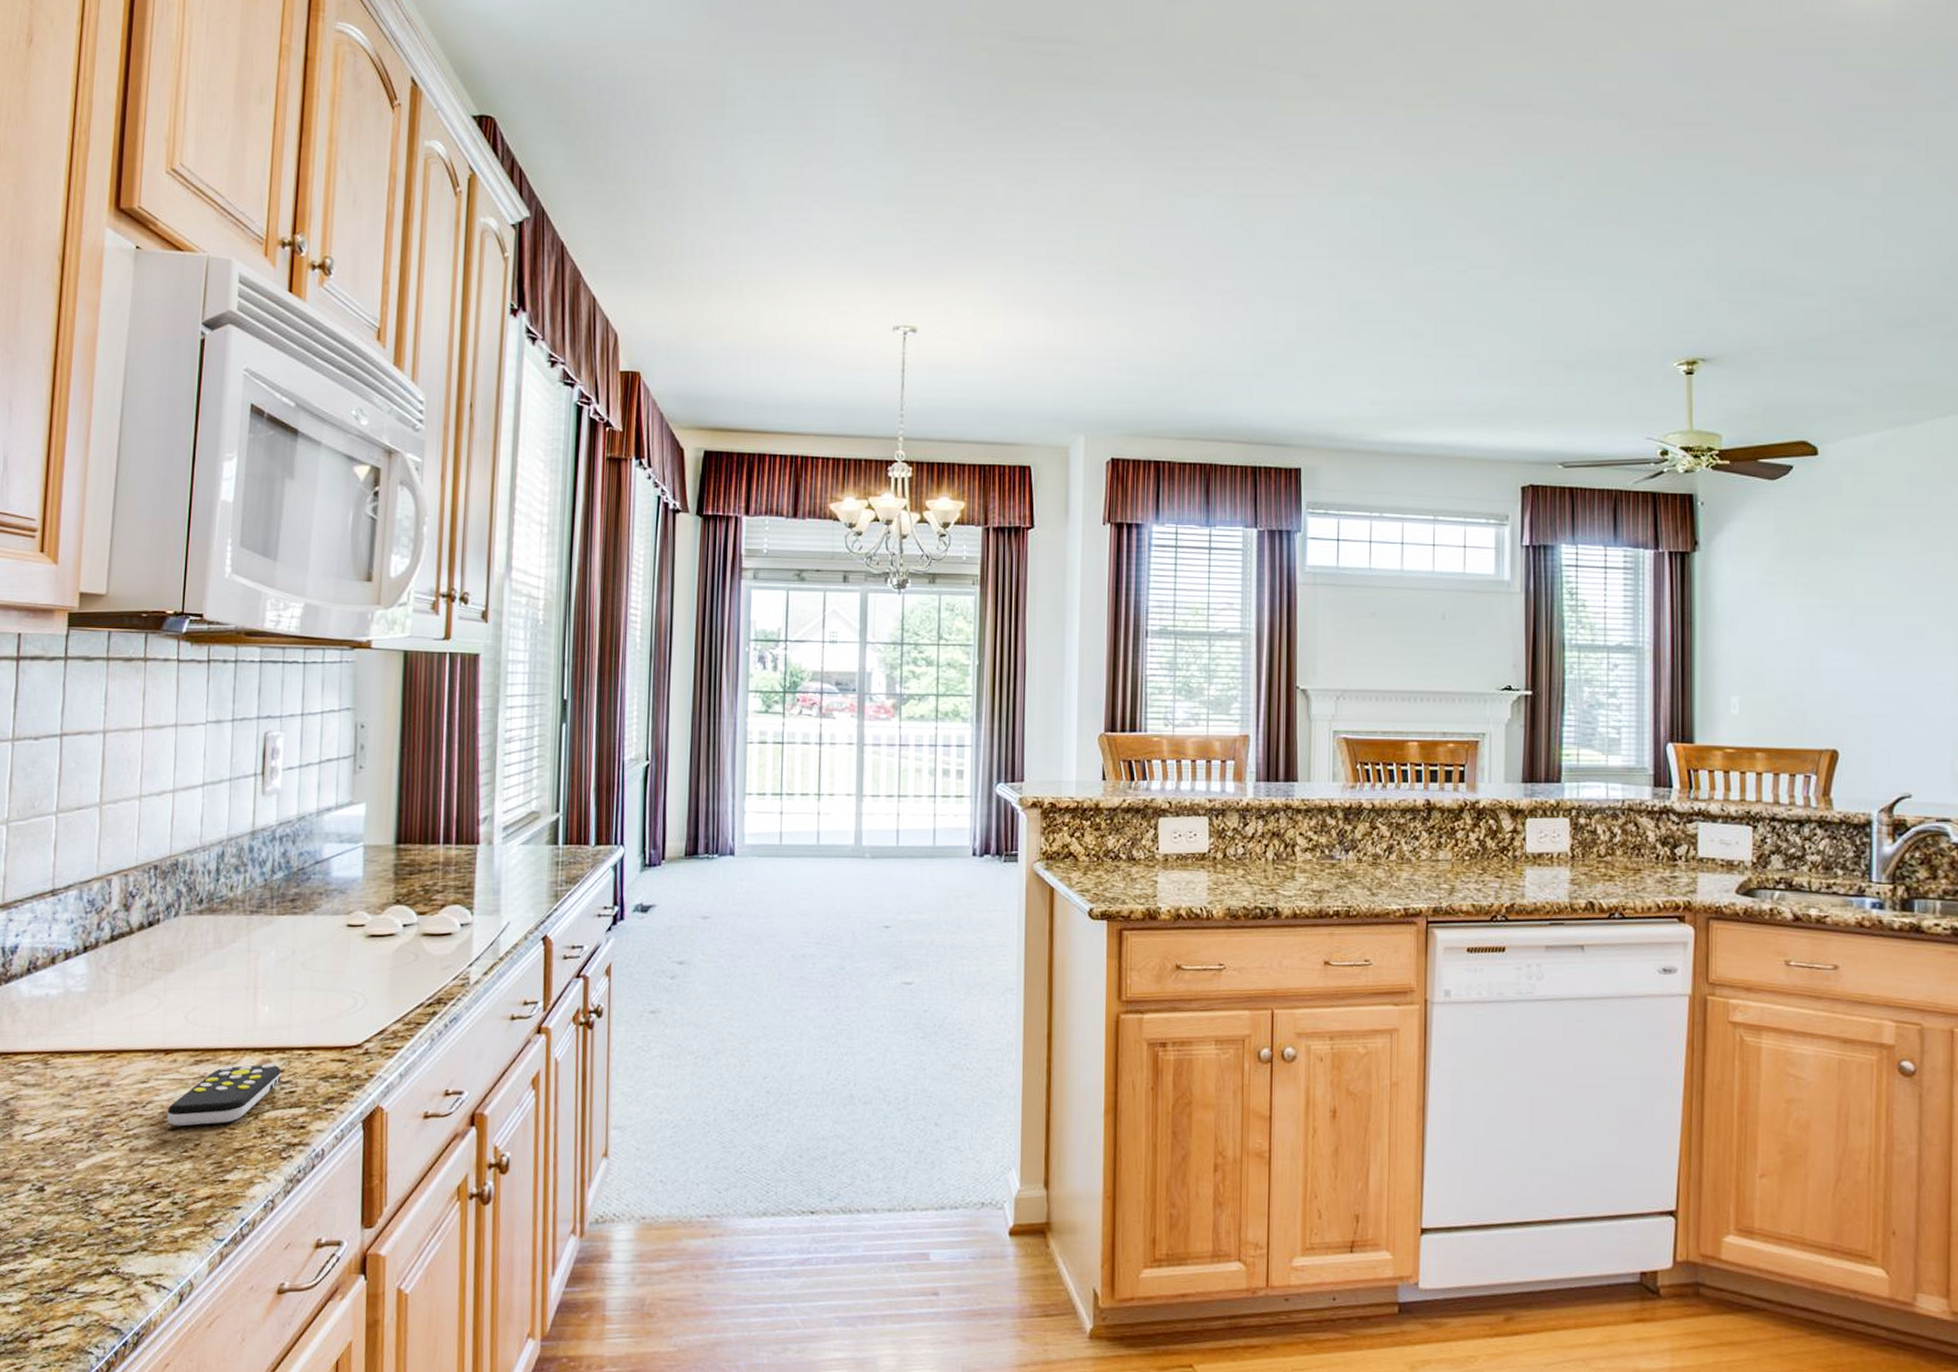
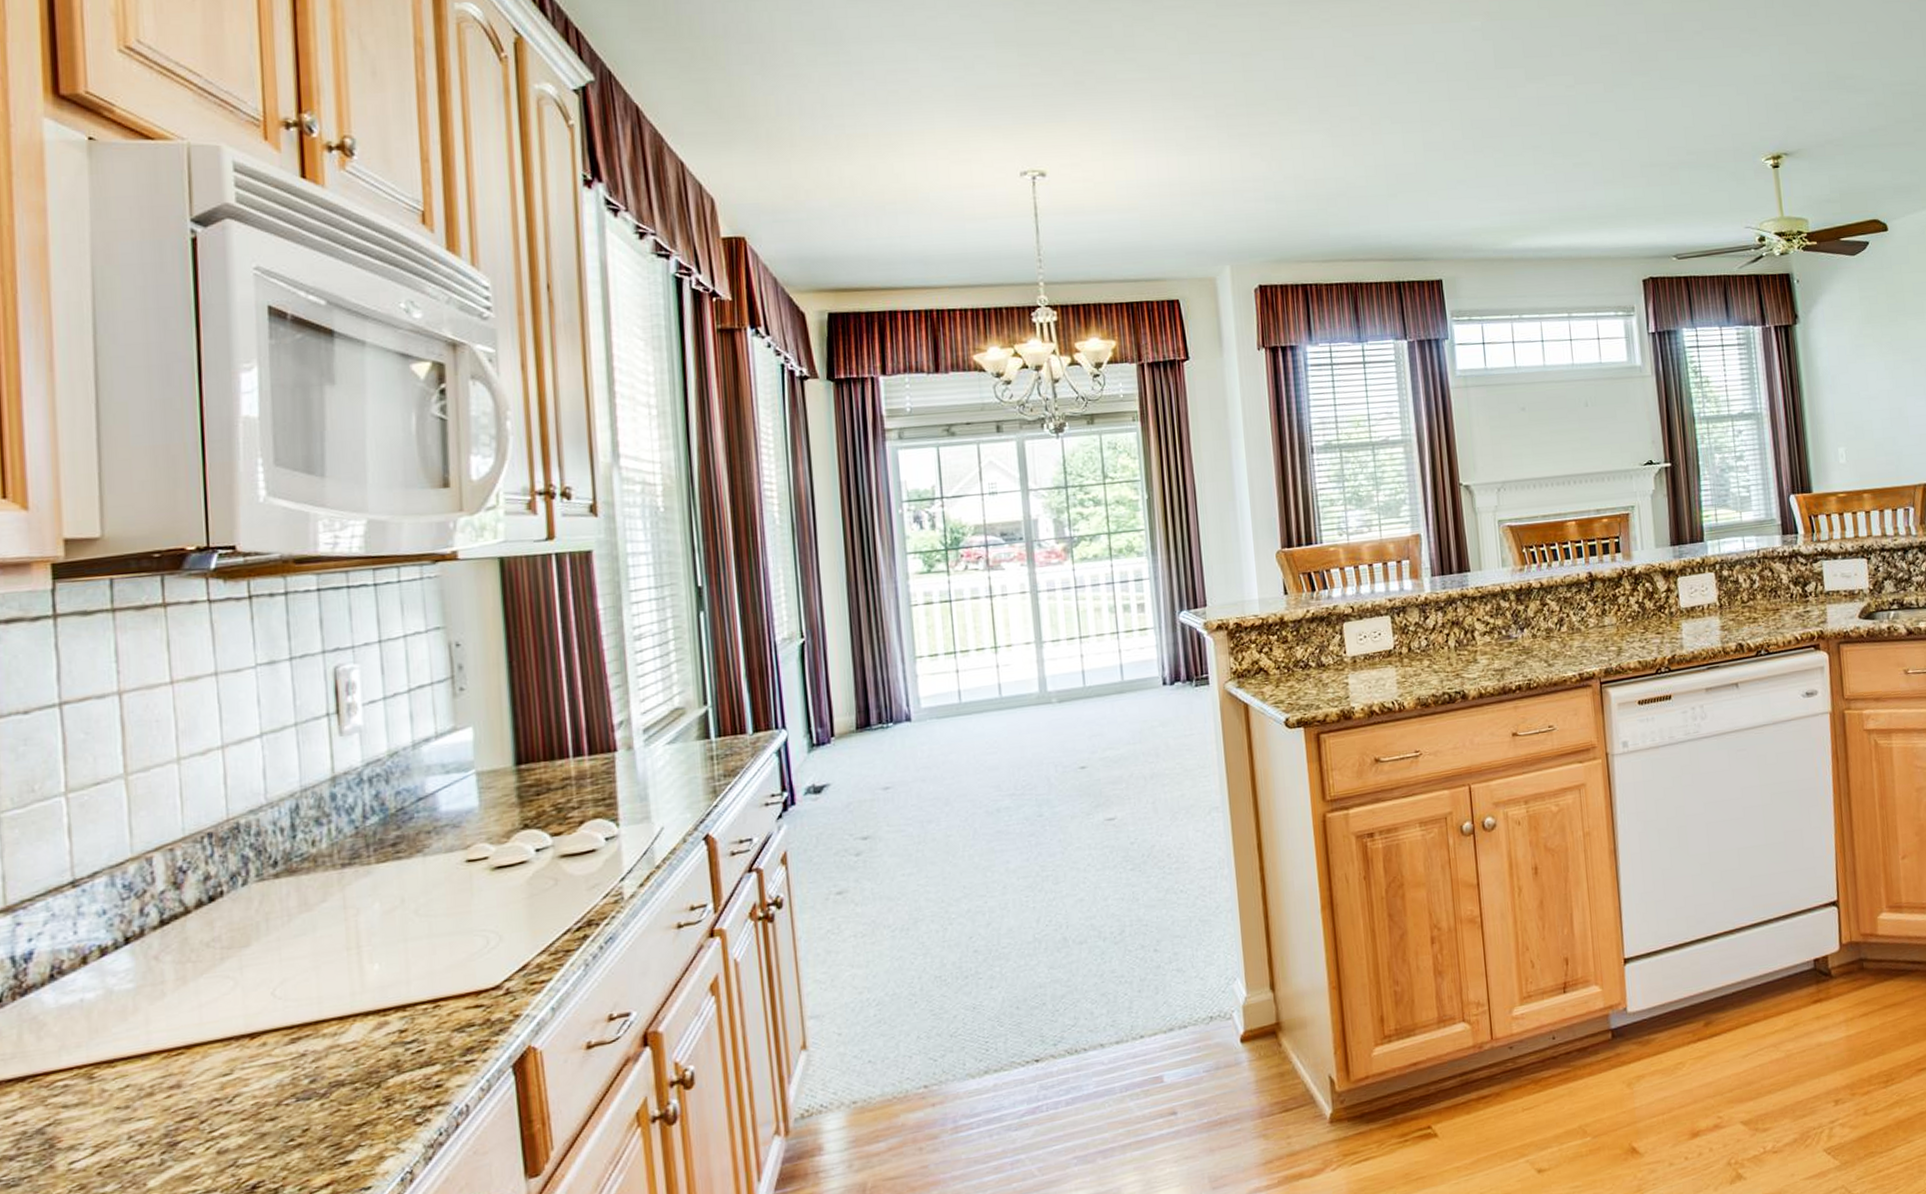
remote control: present [166,1064,281,1127] -> none [261,1025,404,1115]

